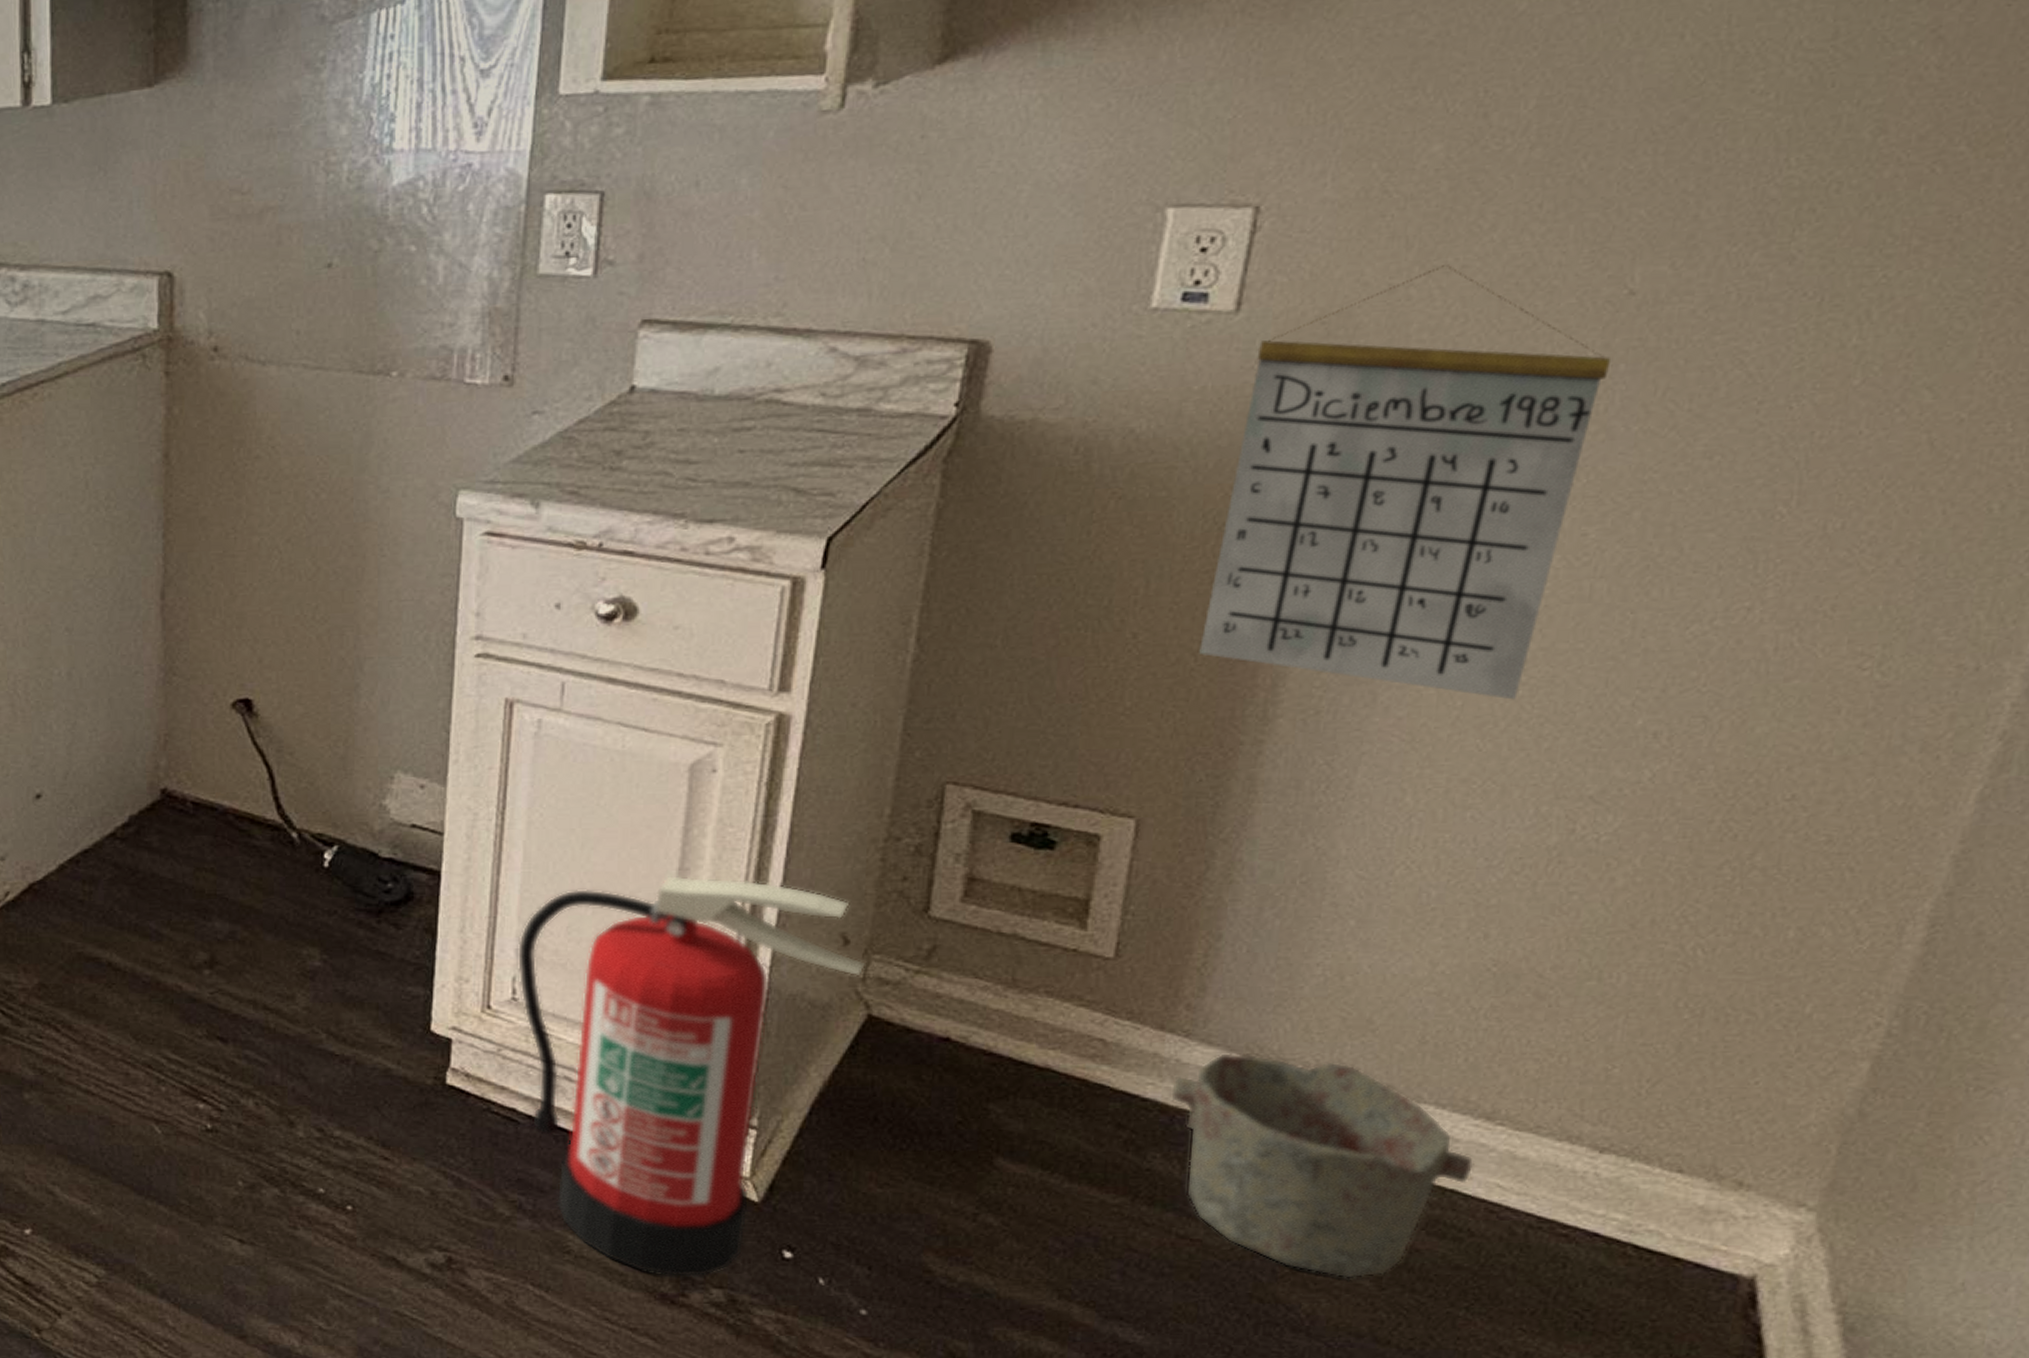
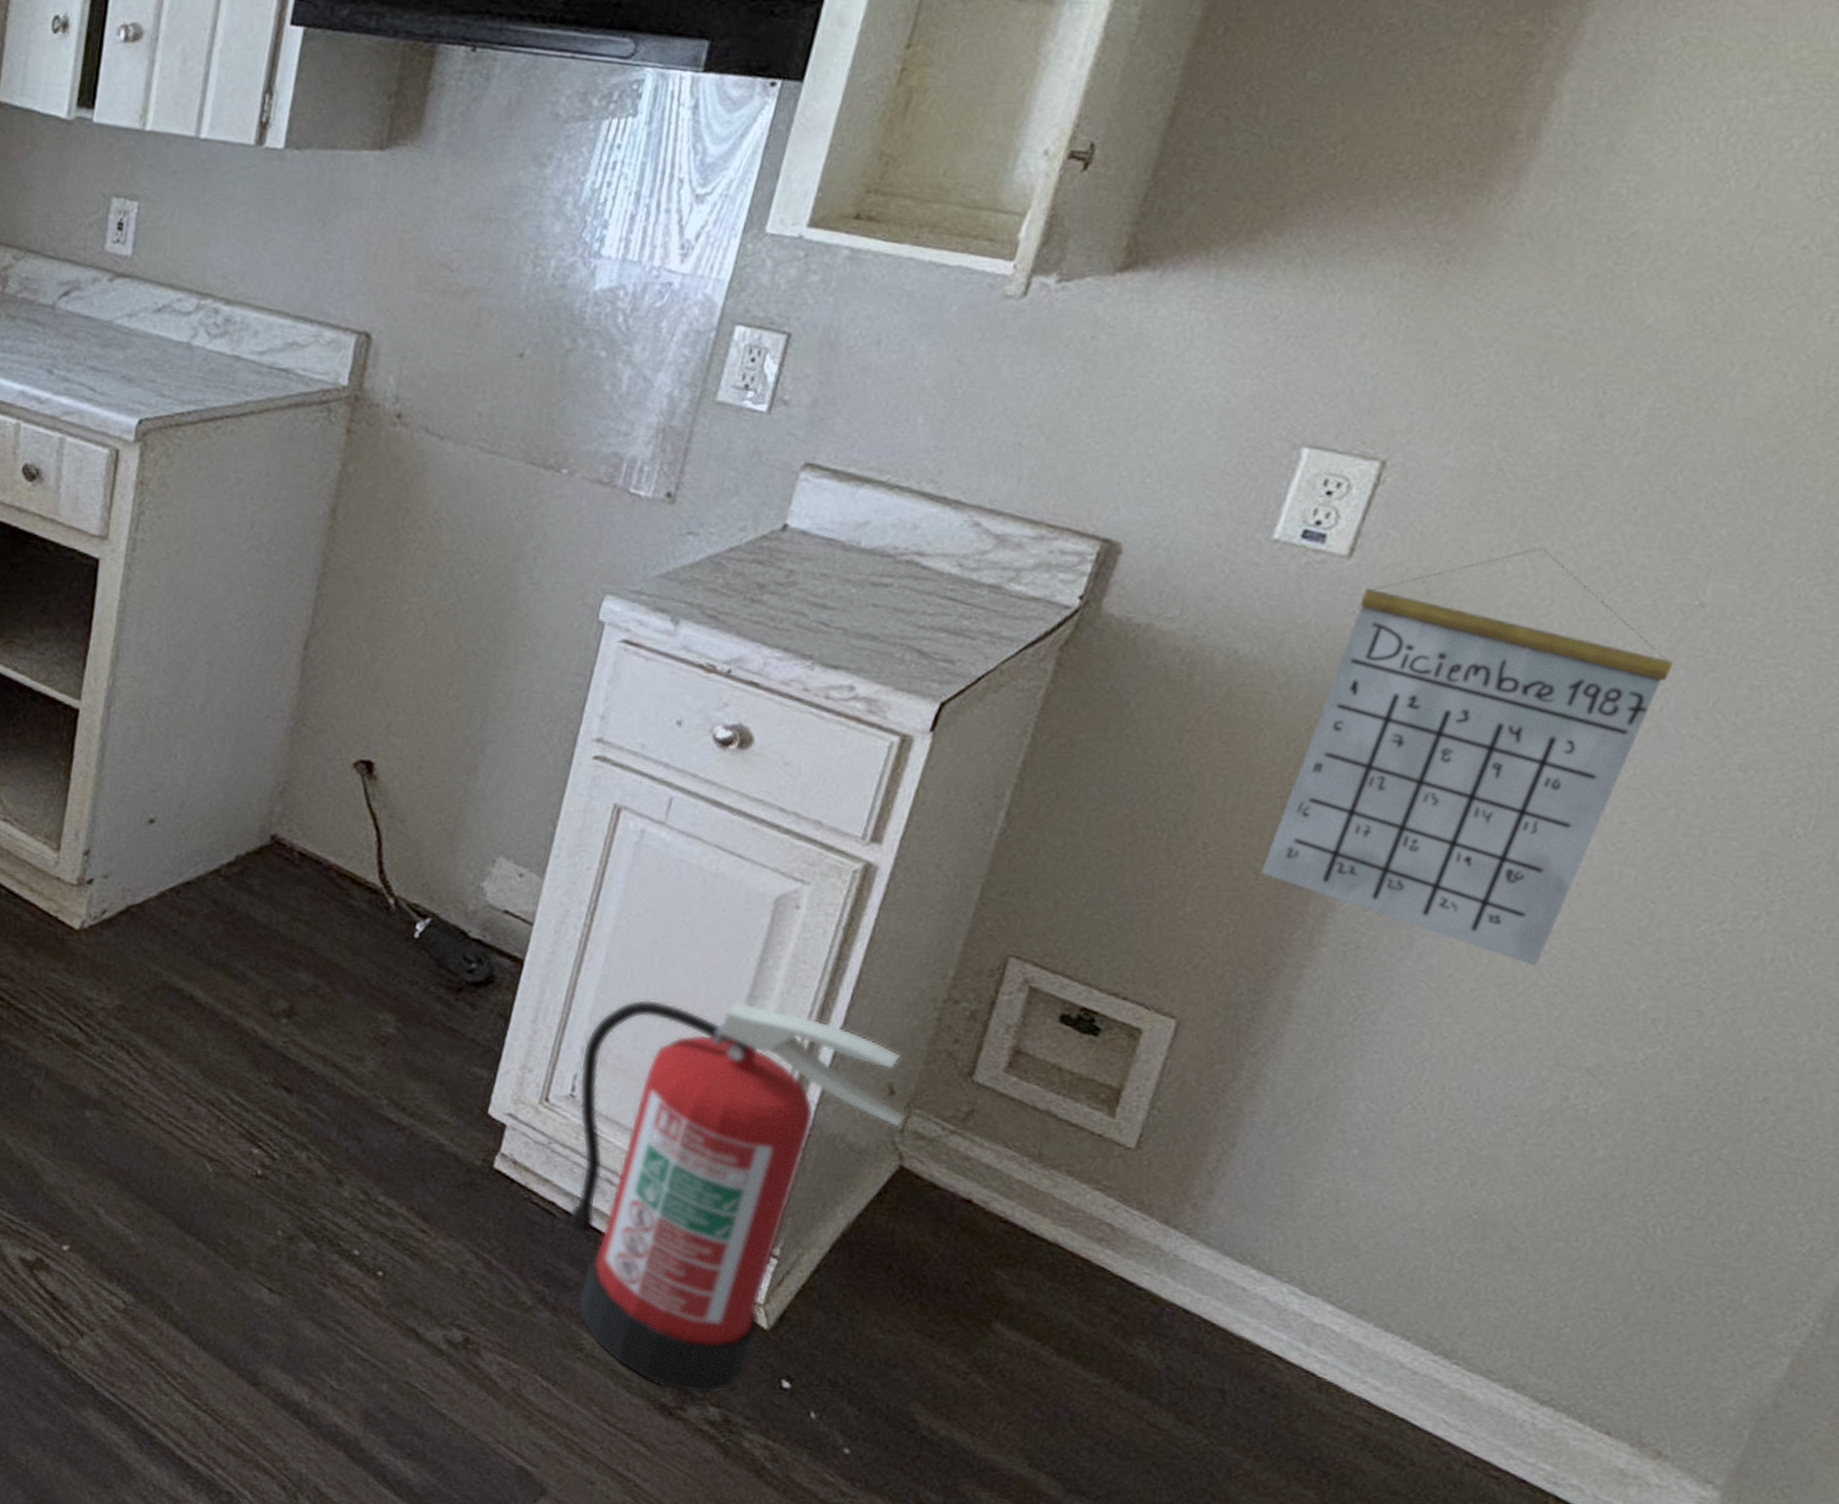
bucket: present [1169,1053,1475,1278] -> none [1162,1255,1427,1490]

